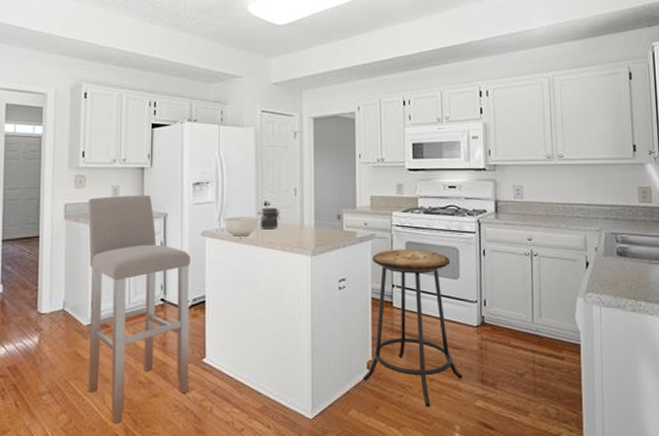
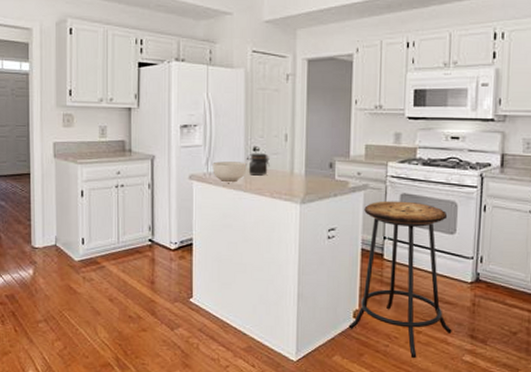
bar stool: present [88,194,191,424] -> none [76,135,178,353]

